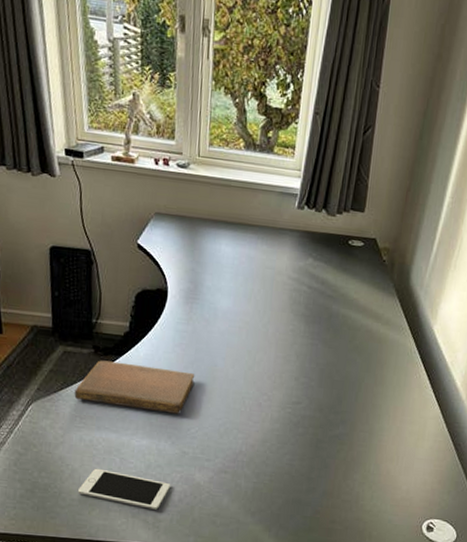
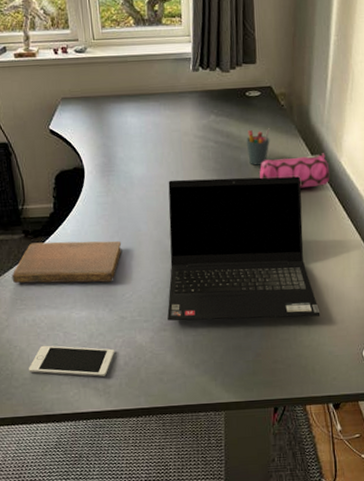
laptop computer: none [230,318,391,483] -> present [167,176,321,321]
pen holder: none [340,281,368,319] -> present [246,128,271,166]
pencil case: none [347,314,421,351] -> present [259,153,330,188]

